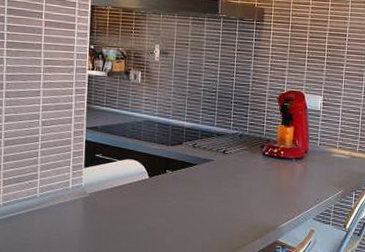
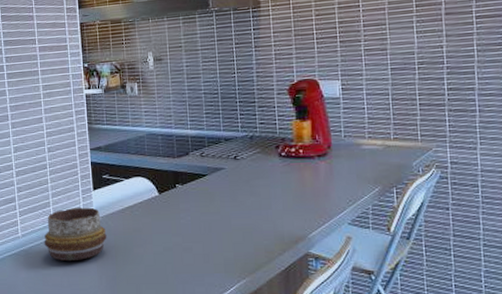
decorative bowl: none [26,182,93,233] -> present [44,207,107,261]

